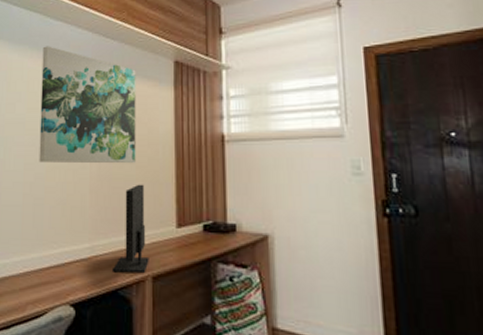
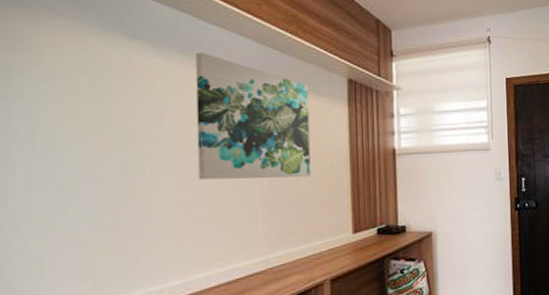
monitor: present [111,184,149,274] -> none [289,196,327,281]

